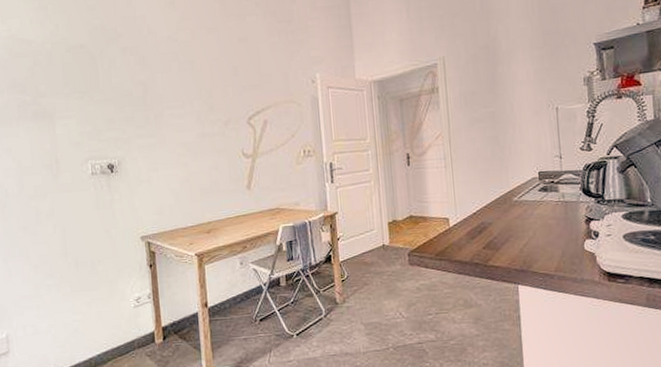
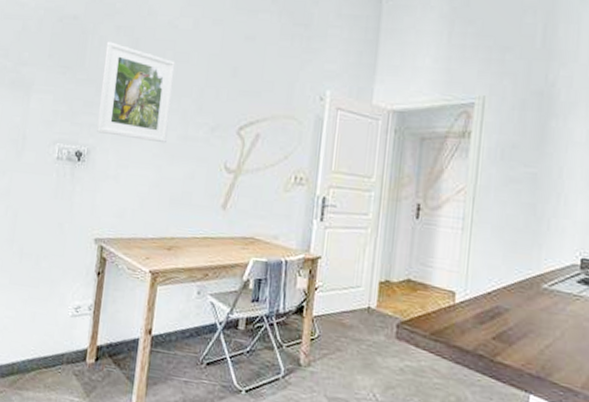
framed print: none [115,62,187,145] -> present [97,41,176,144]

